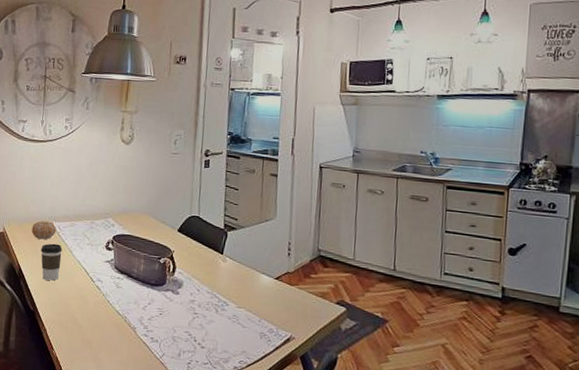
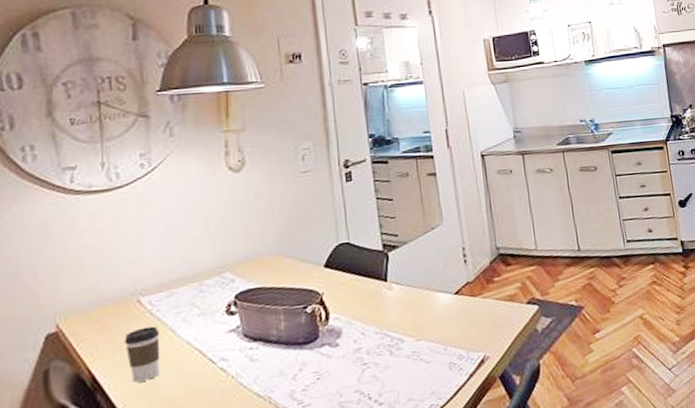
fruit: present [31,221,57,240] -> none [105,298,146,328]

